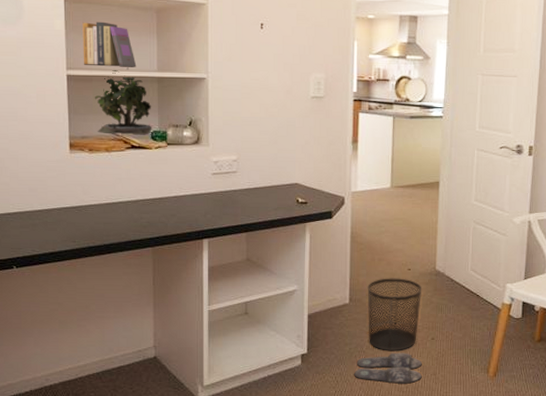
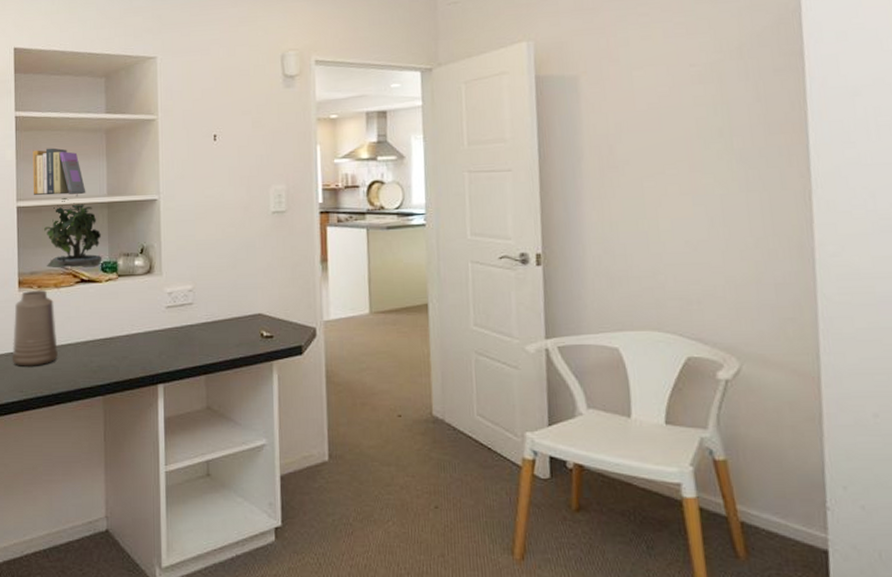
vase: none [64,153,109,221] -> present [12,290,58,368]
slippers: present [354,353,422,384] -> none [340,526,427,568]
waste bin: present [367,278,421,351] -> none [349,427,418,524]

